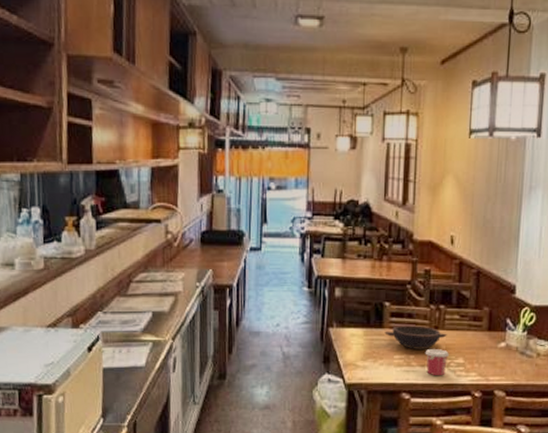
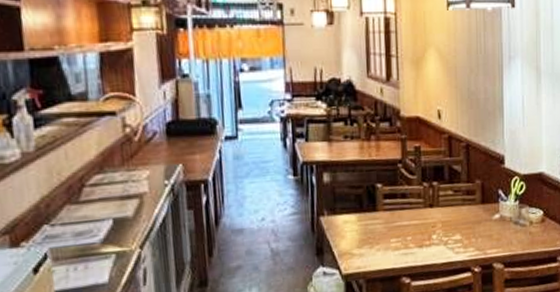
bowl: present [384,325,447,349] -> none [379,205,442,231]
cup: present [425,349,449,376] -> none [421,227,446,256]

